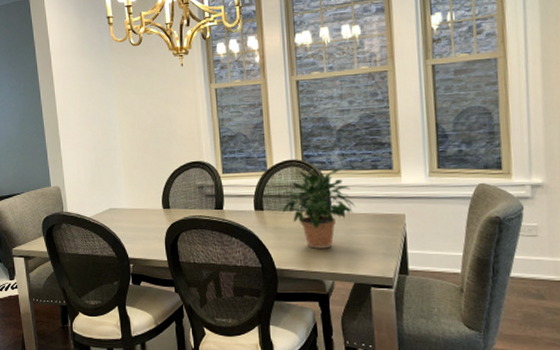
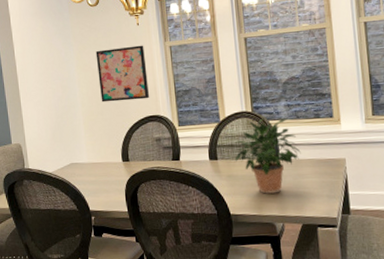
wall art: none [137,87,192,147] -> present [95,45,149,103]

